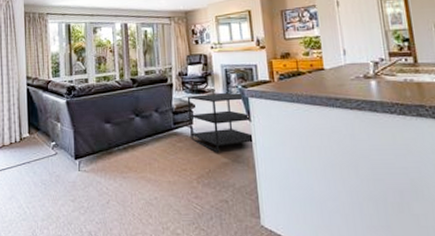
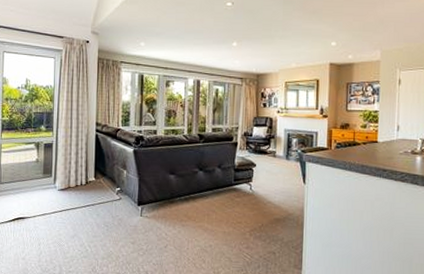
side table: present [187,92,255,153] -> none [249,155,306,210]

